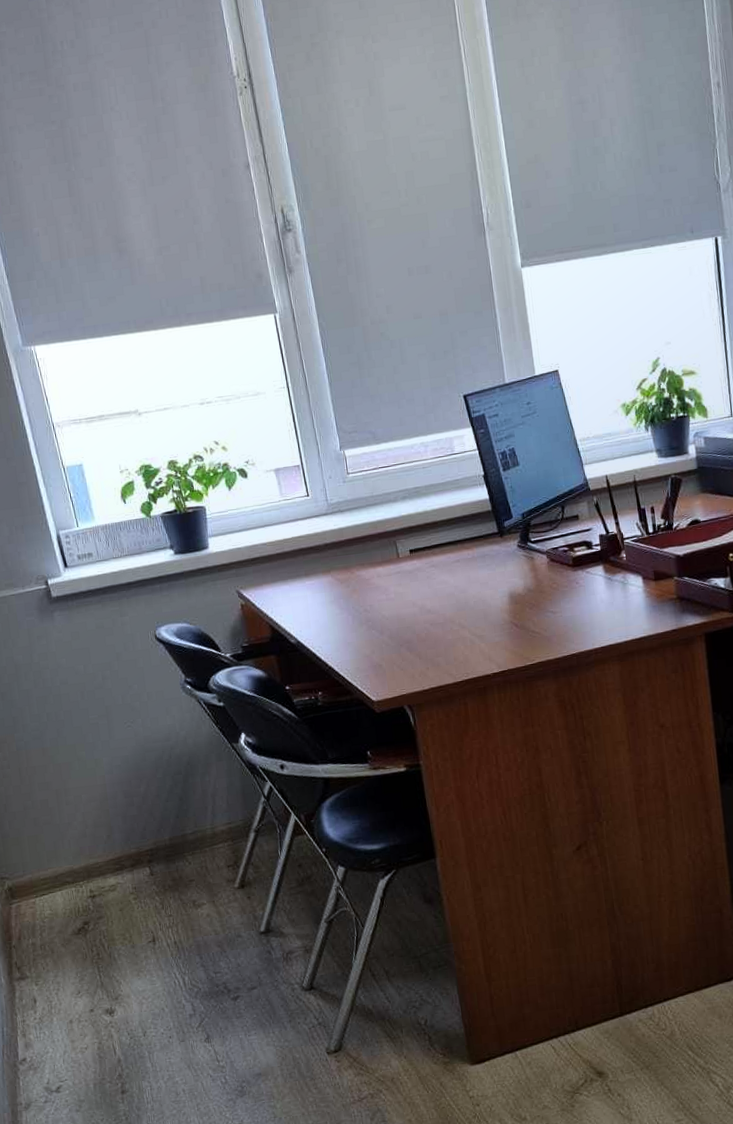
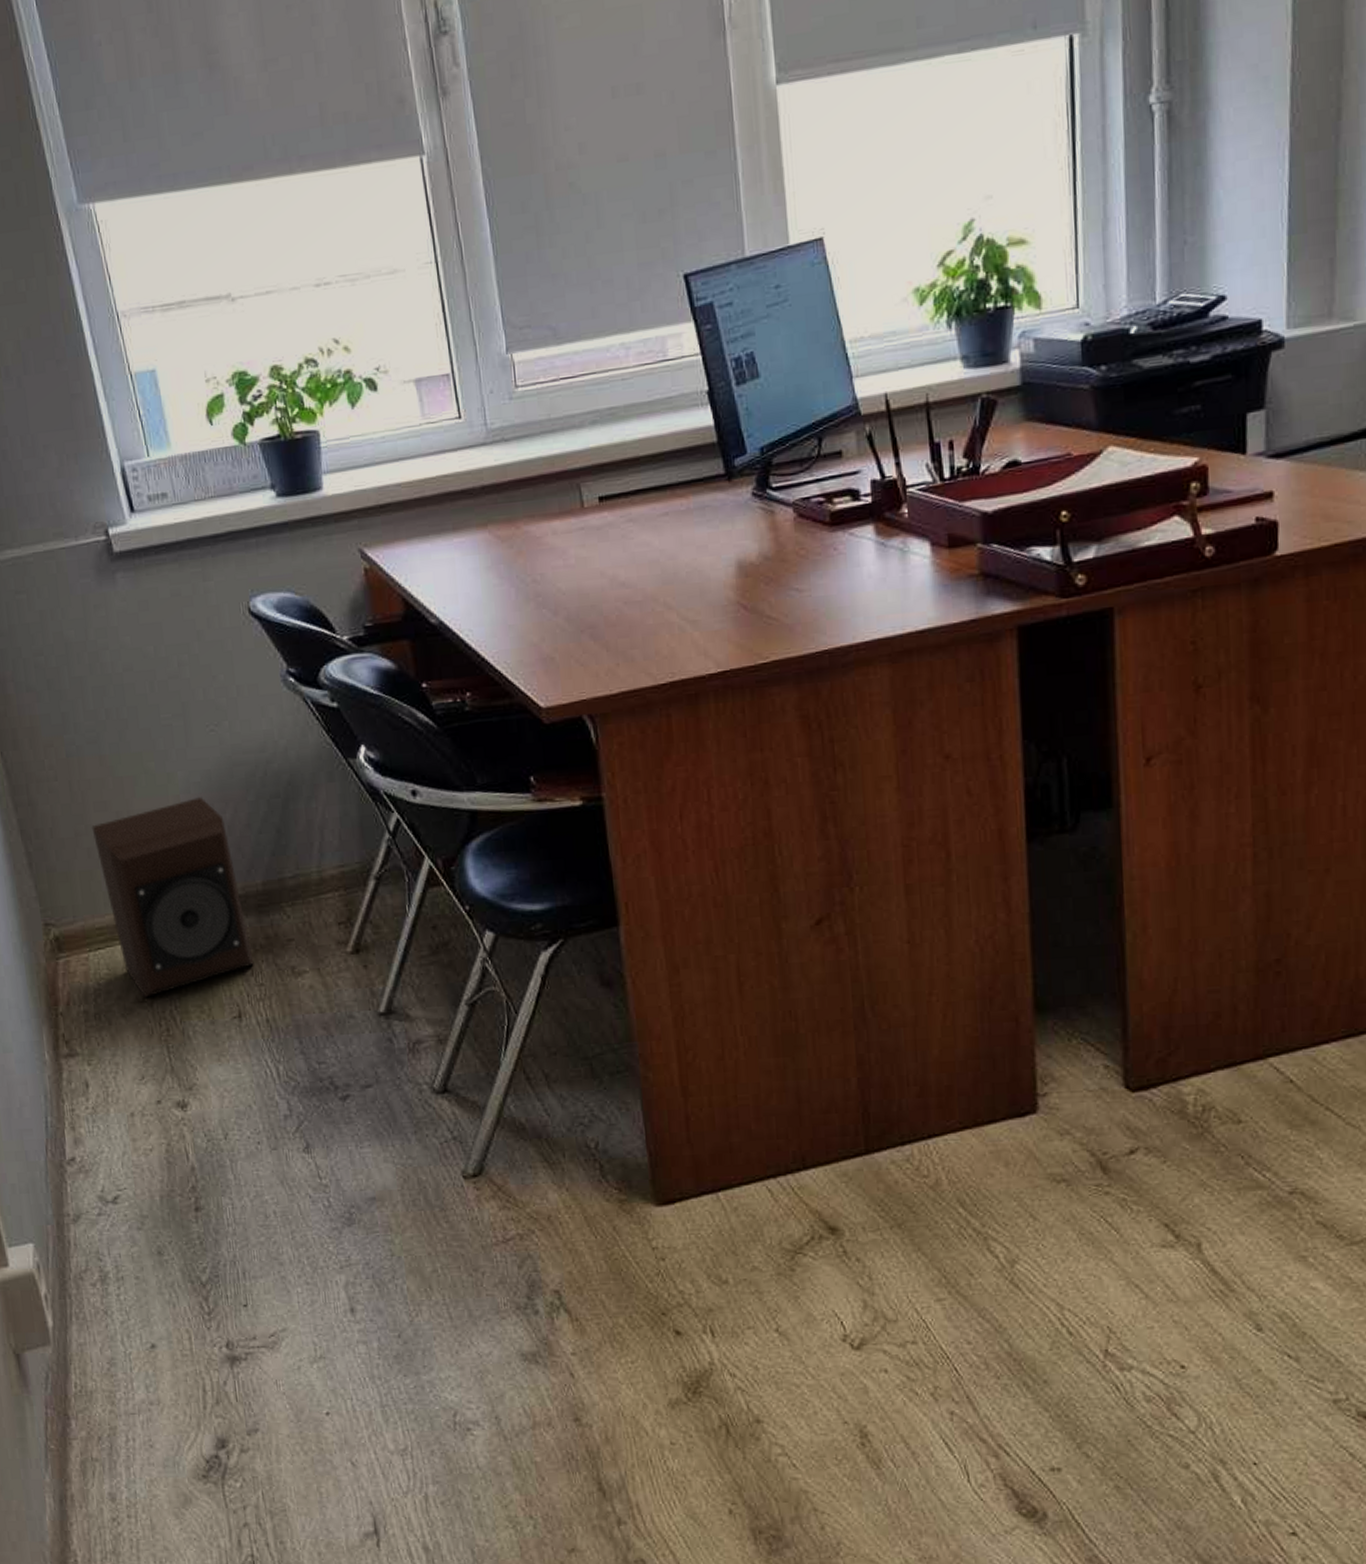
speaker: none [36,775,164,931] -> present [91,796,254,998]

